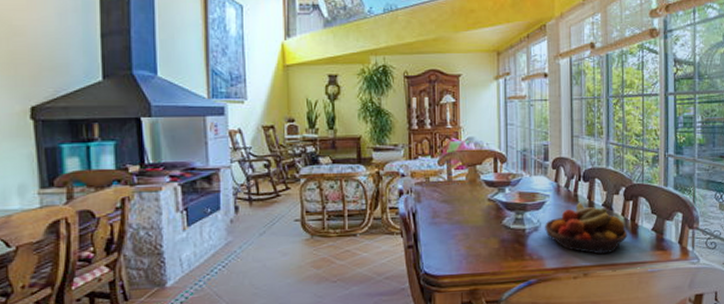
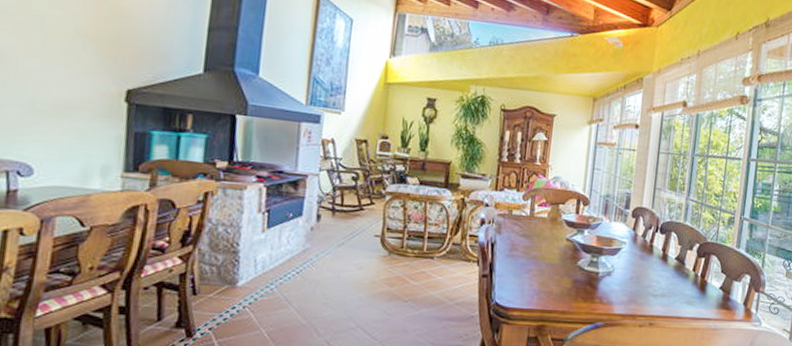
fruit bowl: present [545,203,628,255] -> none [617,253,697,307]

